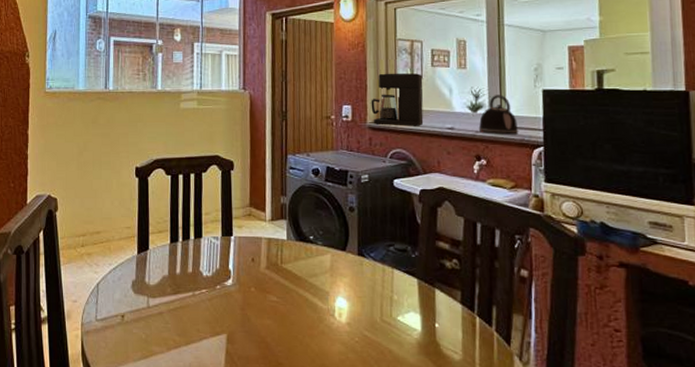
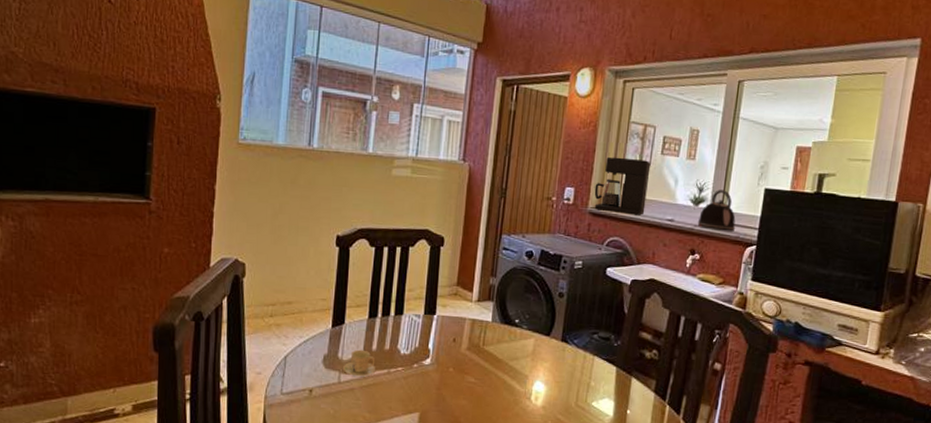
cup and saucer: none [151,274,182,300] -> present [343,349,376,377]

